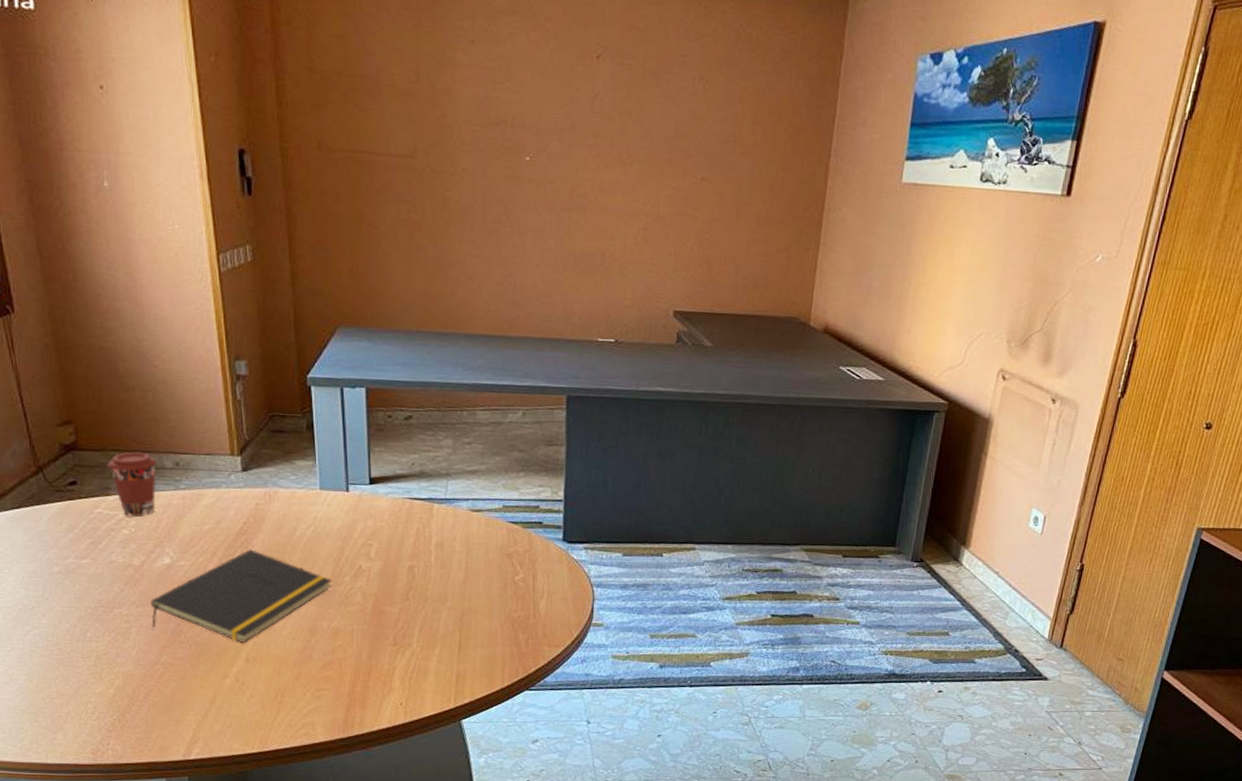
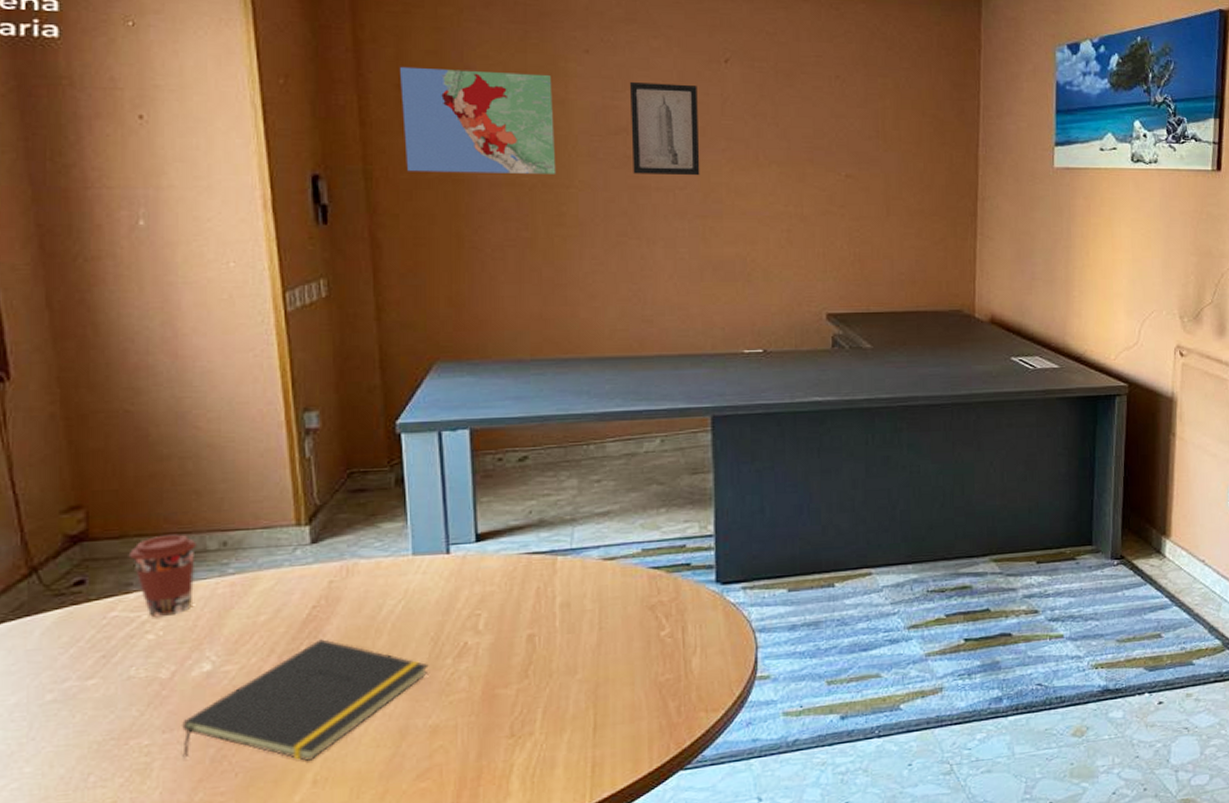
map: none [311,49,443,161] -> present [400,66,557,174]
wall art: none [509,74,570,171] -> present [629,82,700,176]

